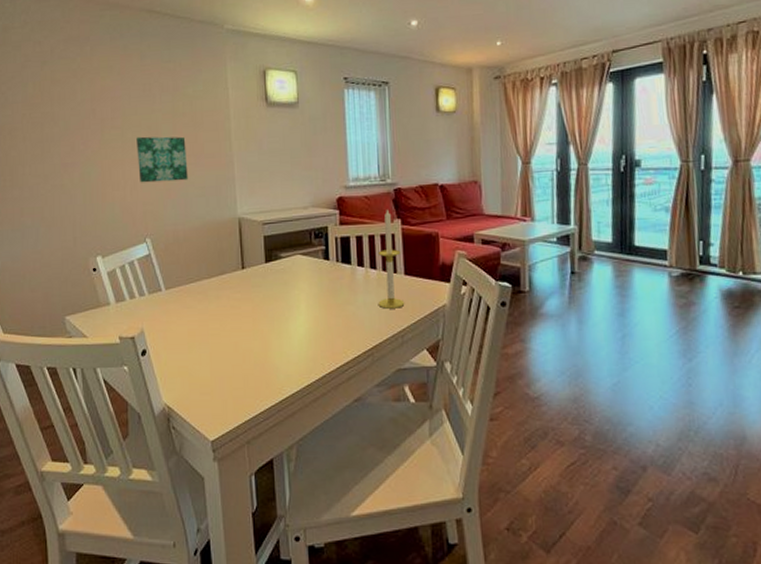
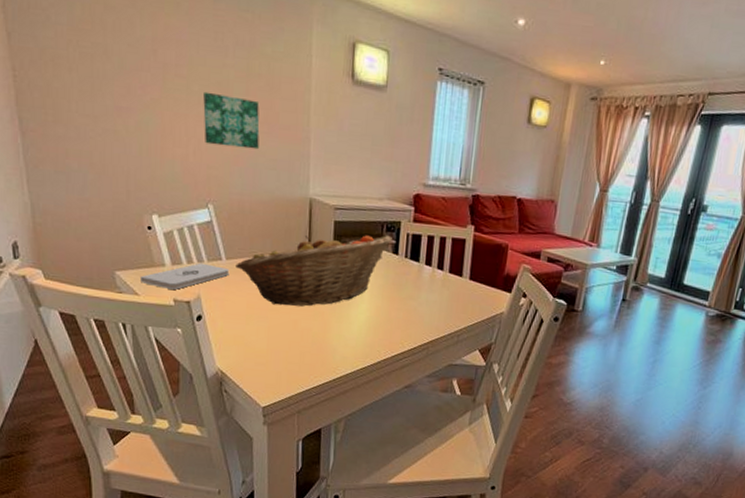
notepad: none [87,296,170,327] -> present [139,263,230,290]
fruit basket: none [175,242,321,329] -> present [235,235,392,307]
candle: present [378,209,405,309] -> none [439,214,469,310]

